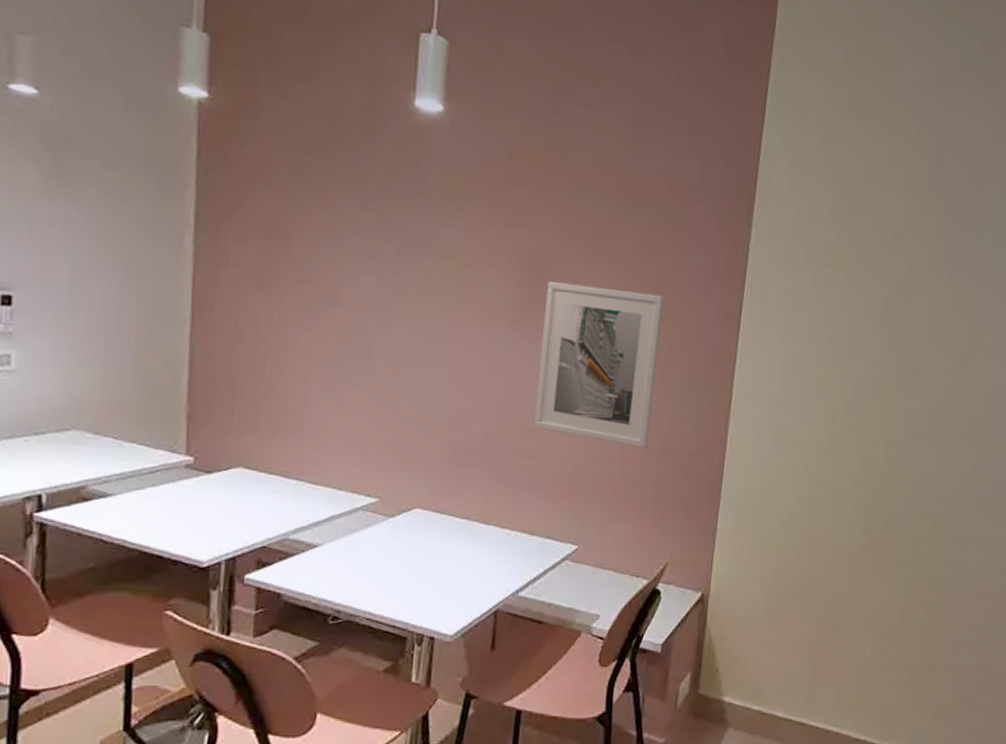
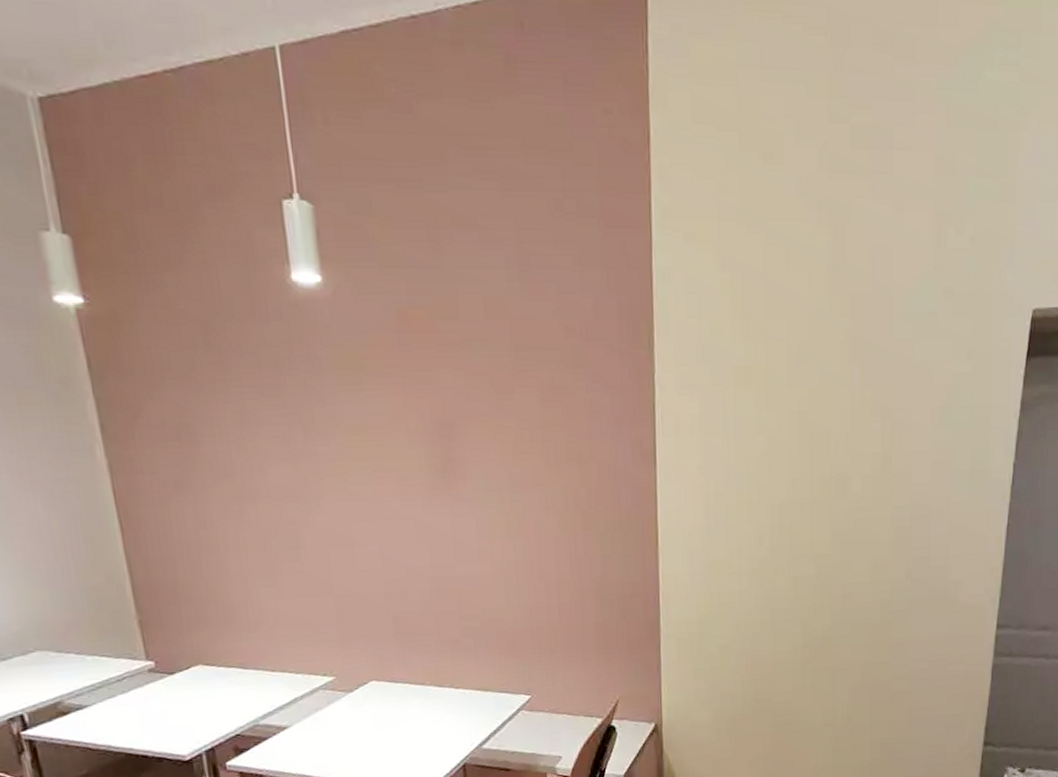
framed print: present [533,281,665,448] -> none [459,441,583,595]

